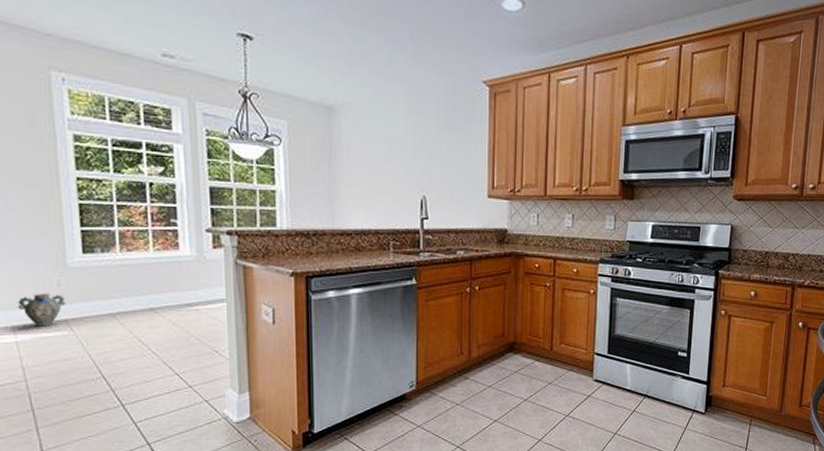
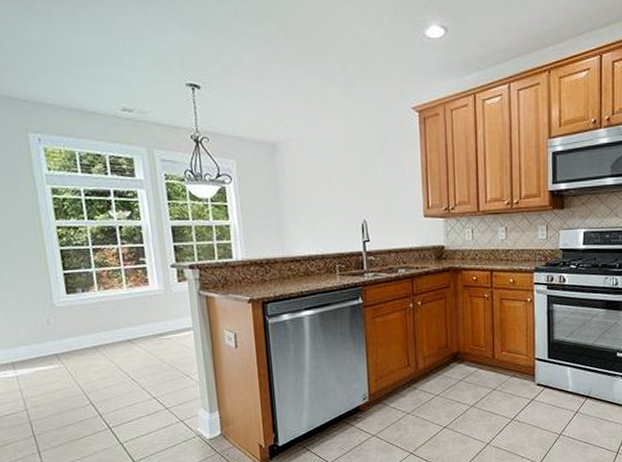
ceramic jug: present [17,292,66,326] -> none [15,331,55,362]

